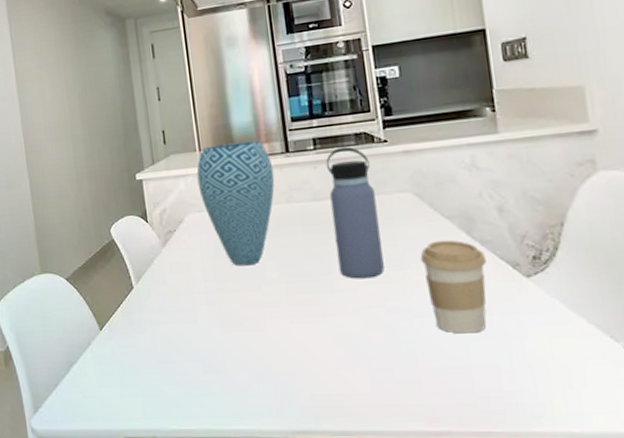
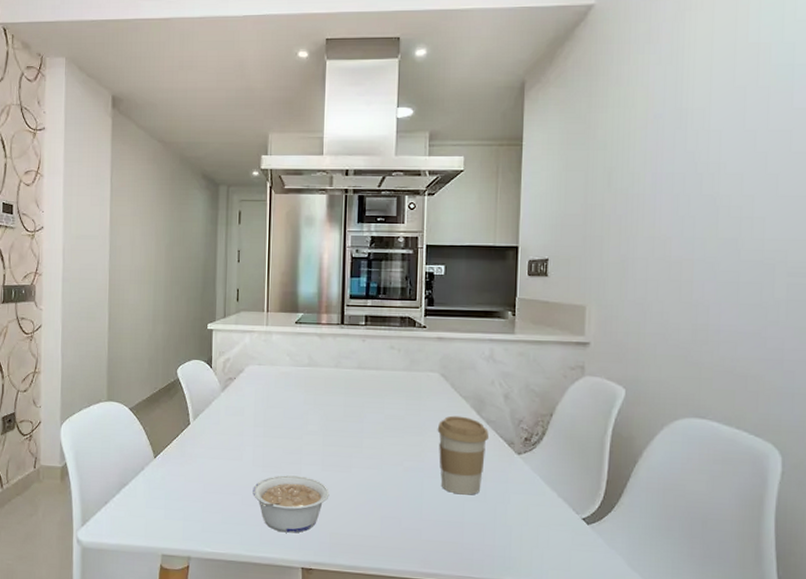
vase: present [196,140,275,266] -> none [261,309,329,417]
legume: none [214,332,304,400] -> present [253,475,330,533]
water bottle: present [326,146,384,279] -> none [370,327,409,440]

